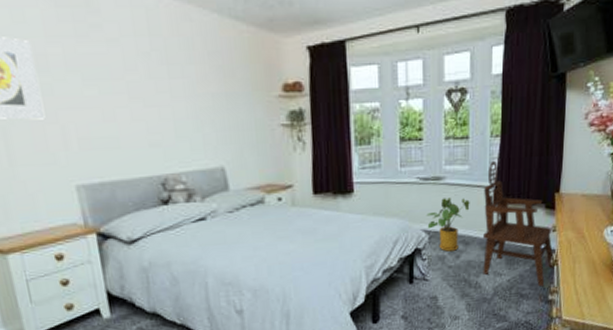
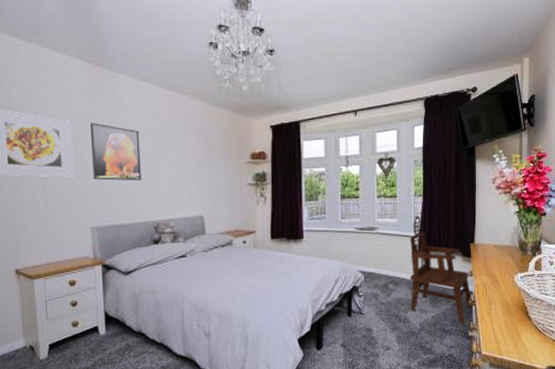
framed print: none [57,42,138,124] -> present [89,122,141,181]
house plant: present [426,197,470,252] -> none [362,245,398,290]

